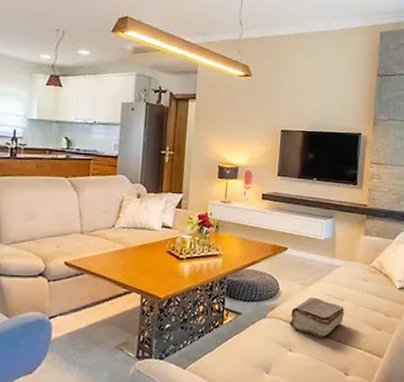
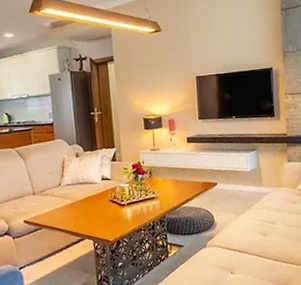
book: present [289,297,345,339] -> none [228,224,278,260]

